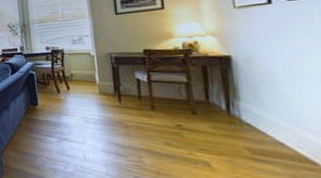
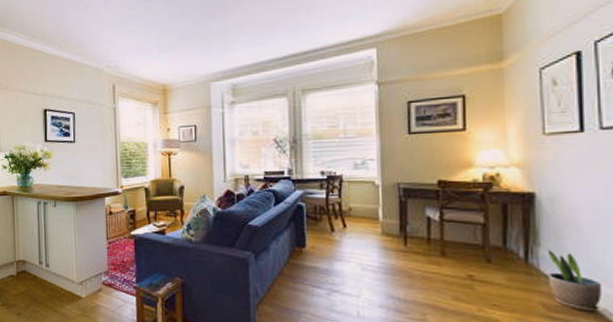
potted plant: none [248,103,304,155] -> present [547,250,601,312]

